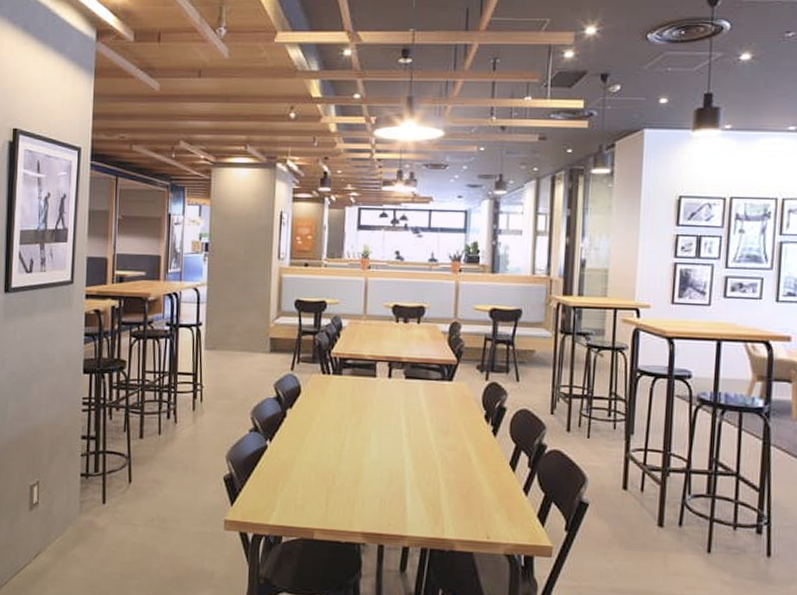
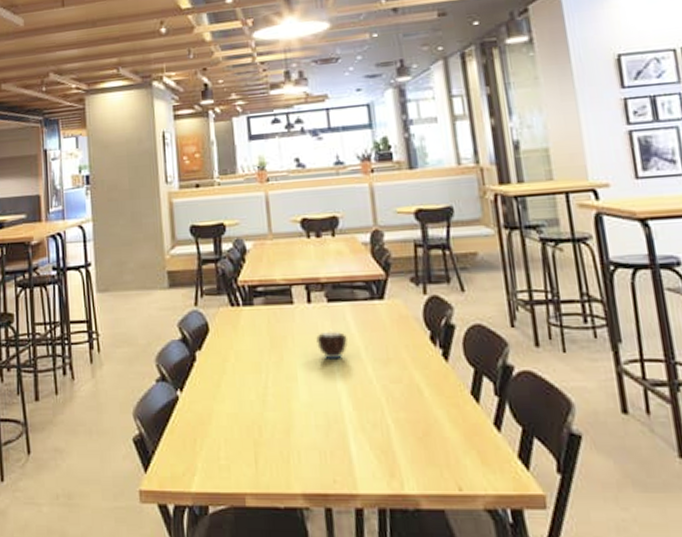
candle: none [391,401,417,427] -> present [316,329,348,360]

